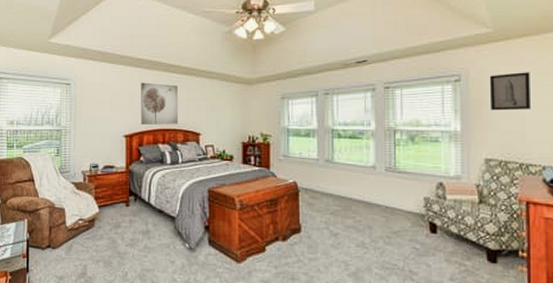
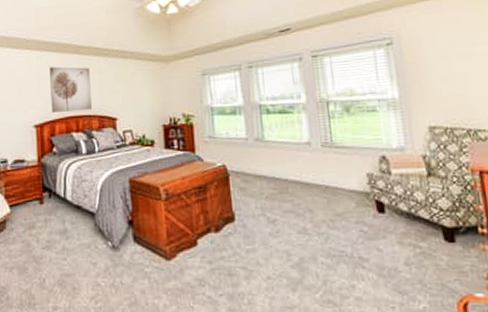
wall art: present [489,72,531,111] -> none [423,30,471,74]

